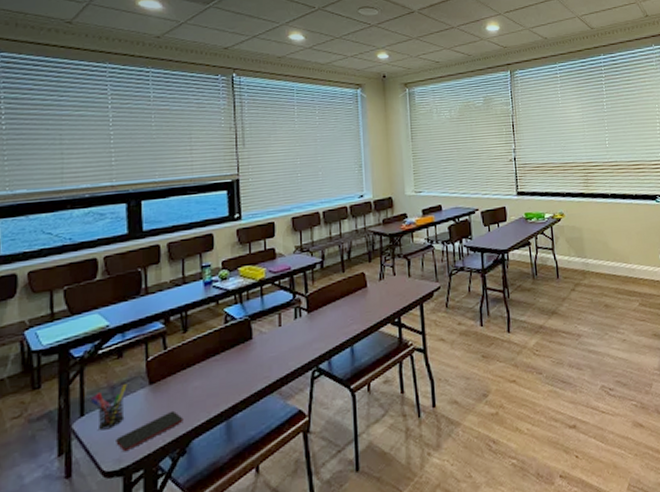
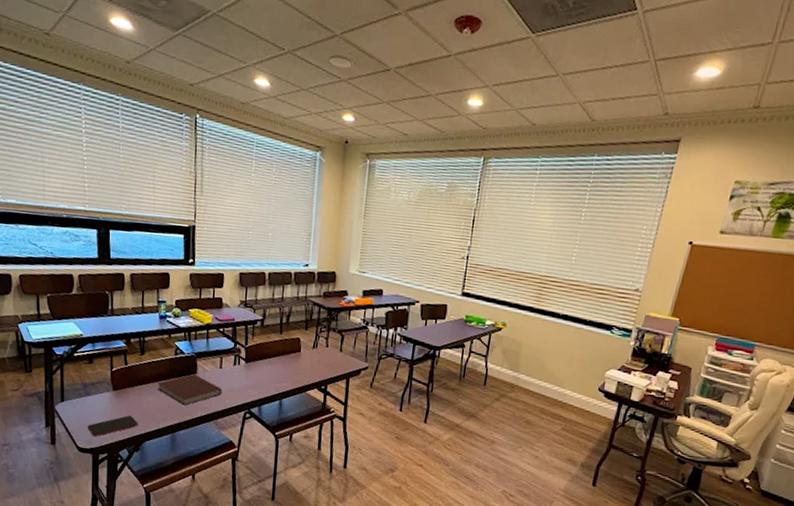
pen holder: present [91,384,127,431] -> none [69,385,96,417]
notebook: none [205,339,284,382] -> present [157,373,222,406]

